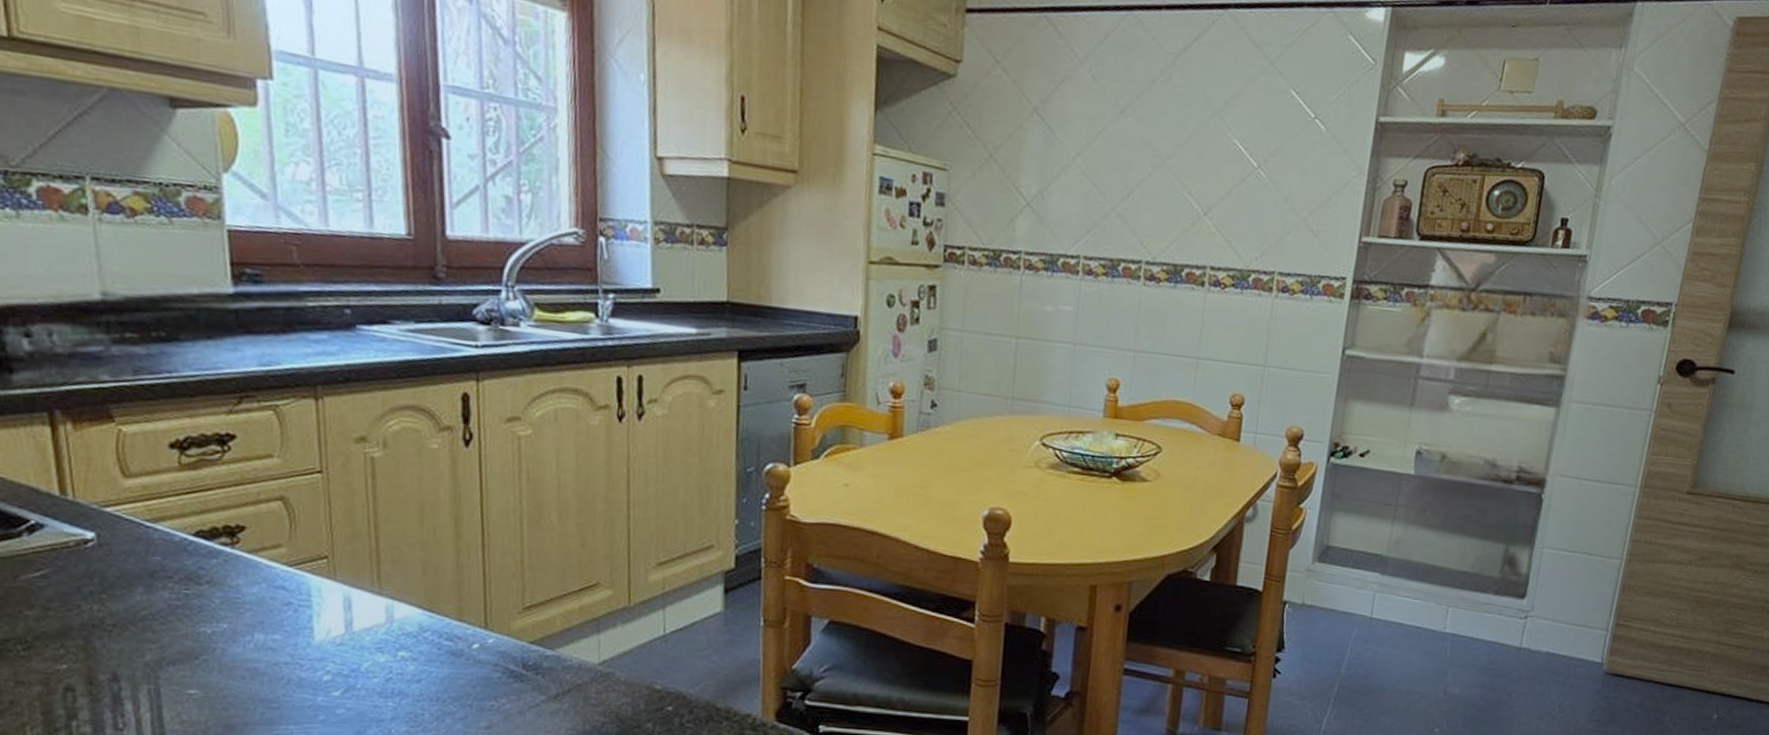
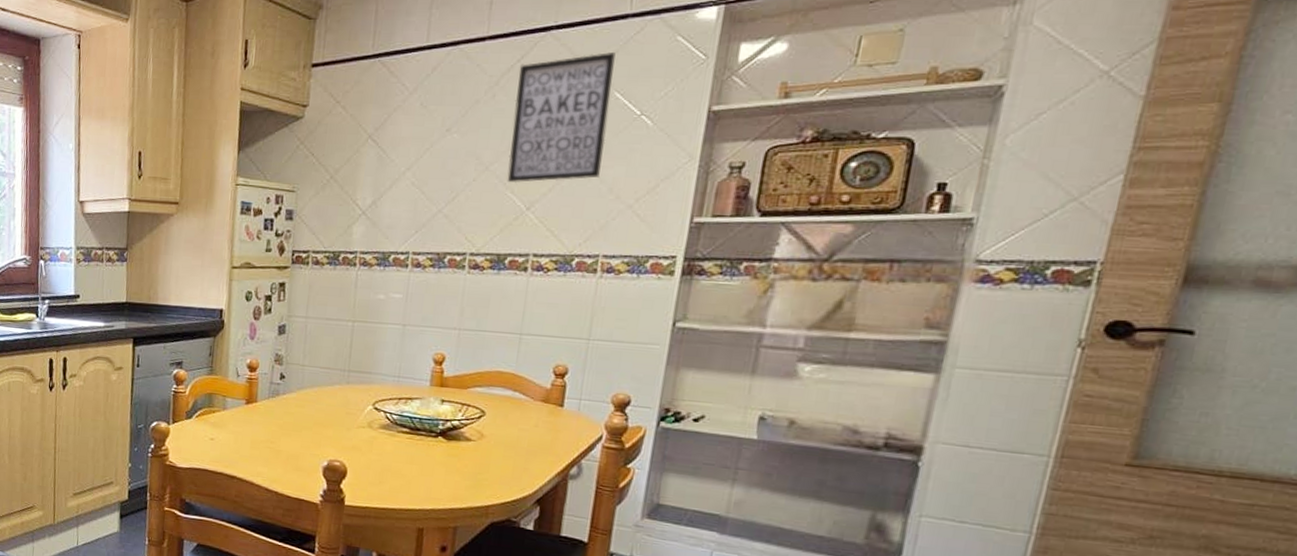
wall art: none [1184,42,1292,185] -> present [507,52,616,183]

